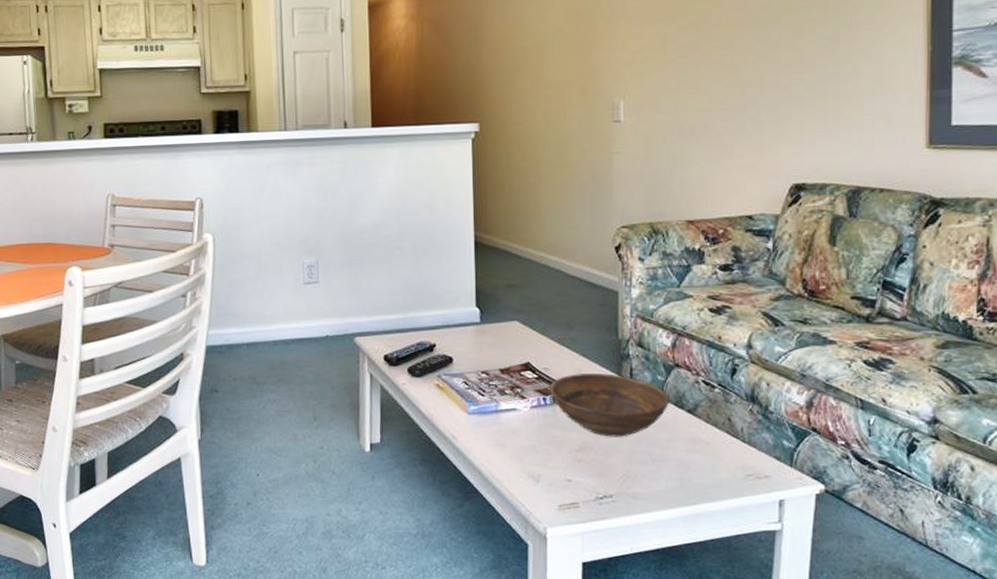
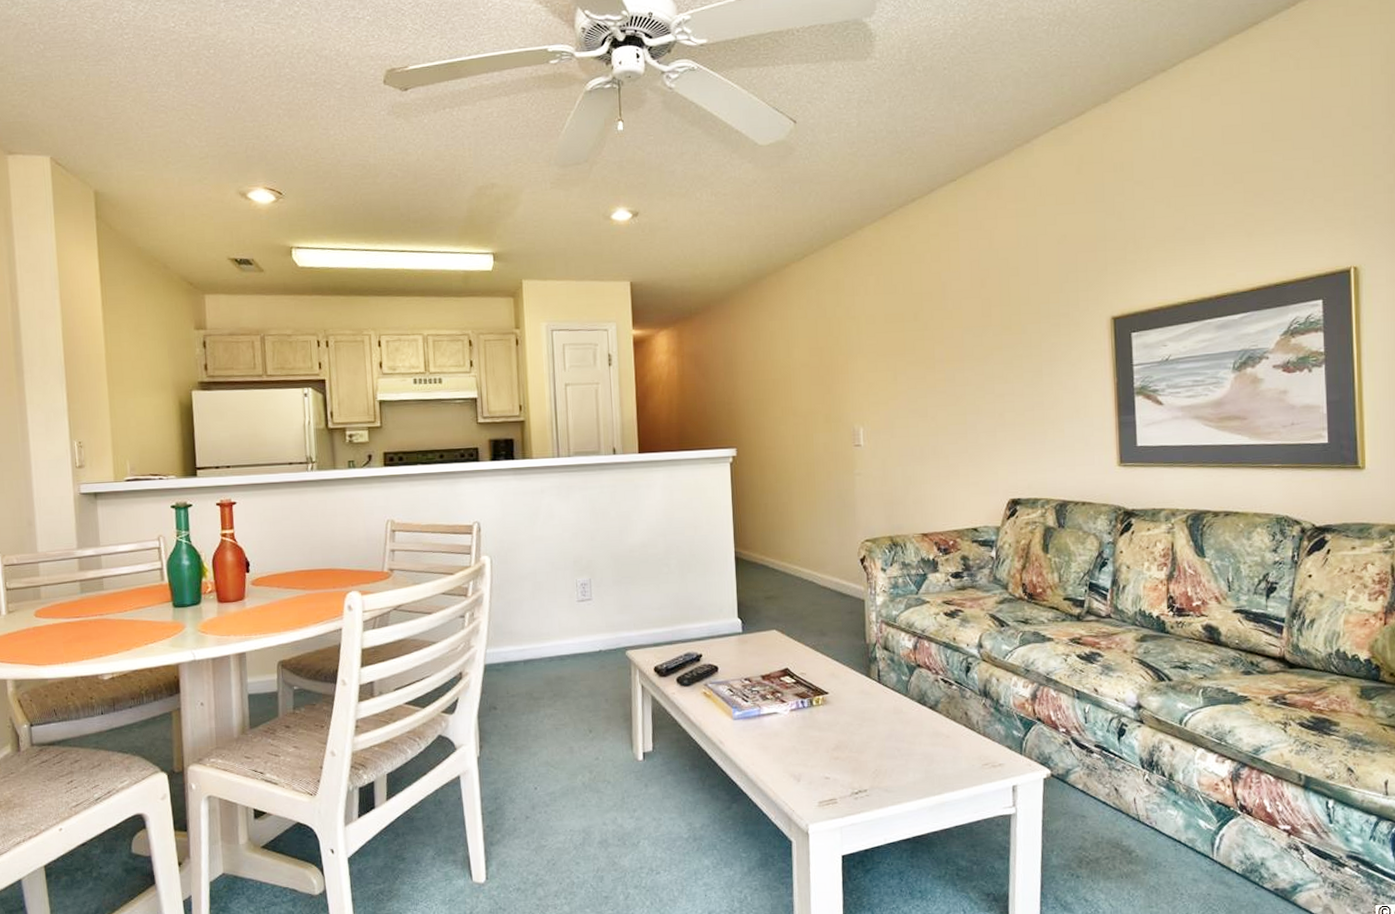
bowl: present [549,373,671,437] -> none [806,676,914,735]

